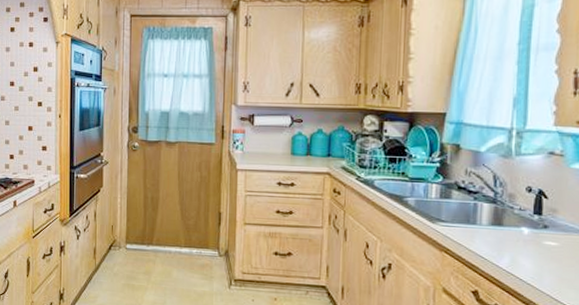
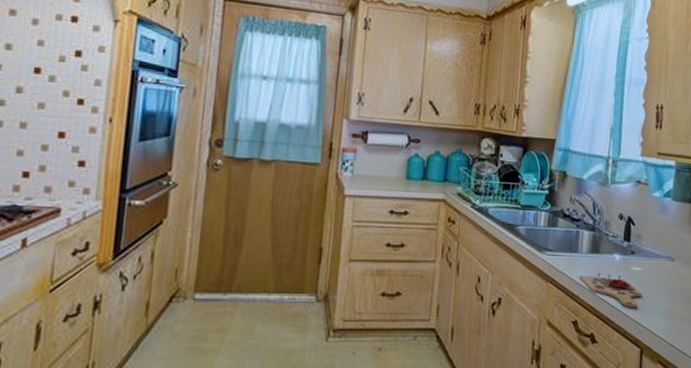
cutting board: none [478,245,559,283] -> present [578,272,642,307]

